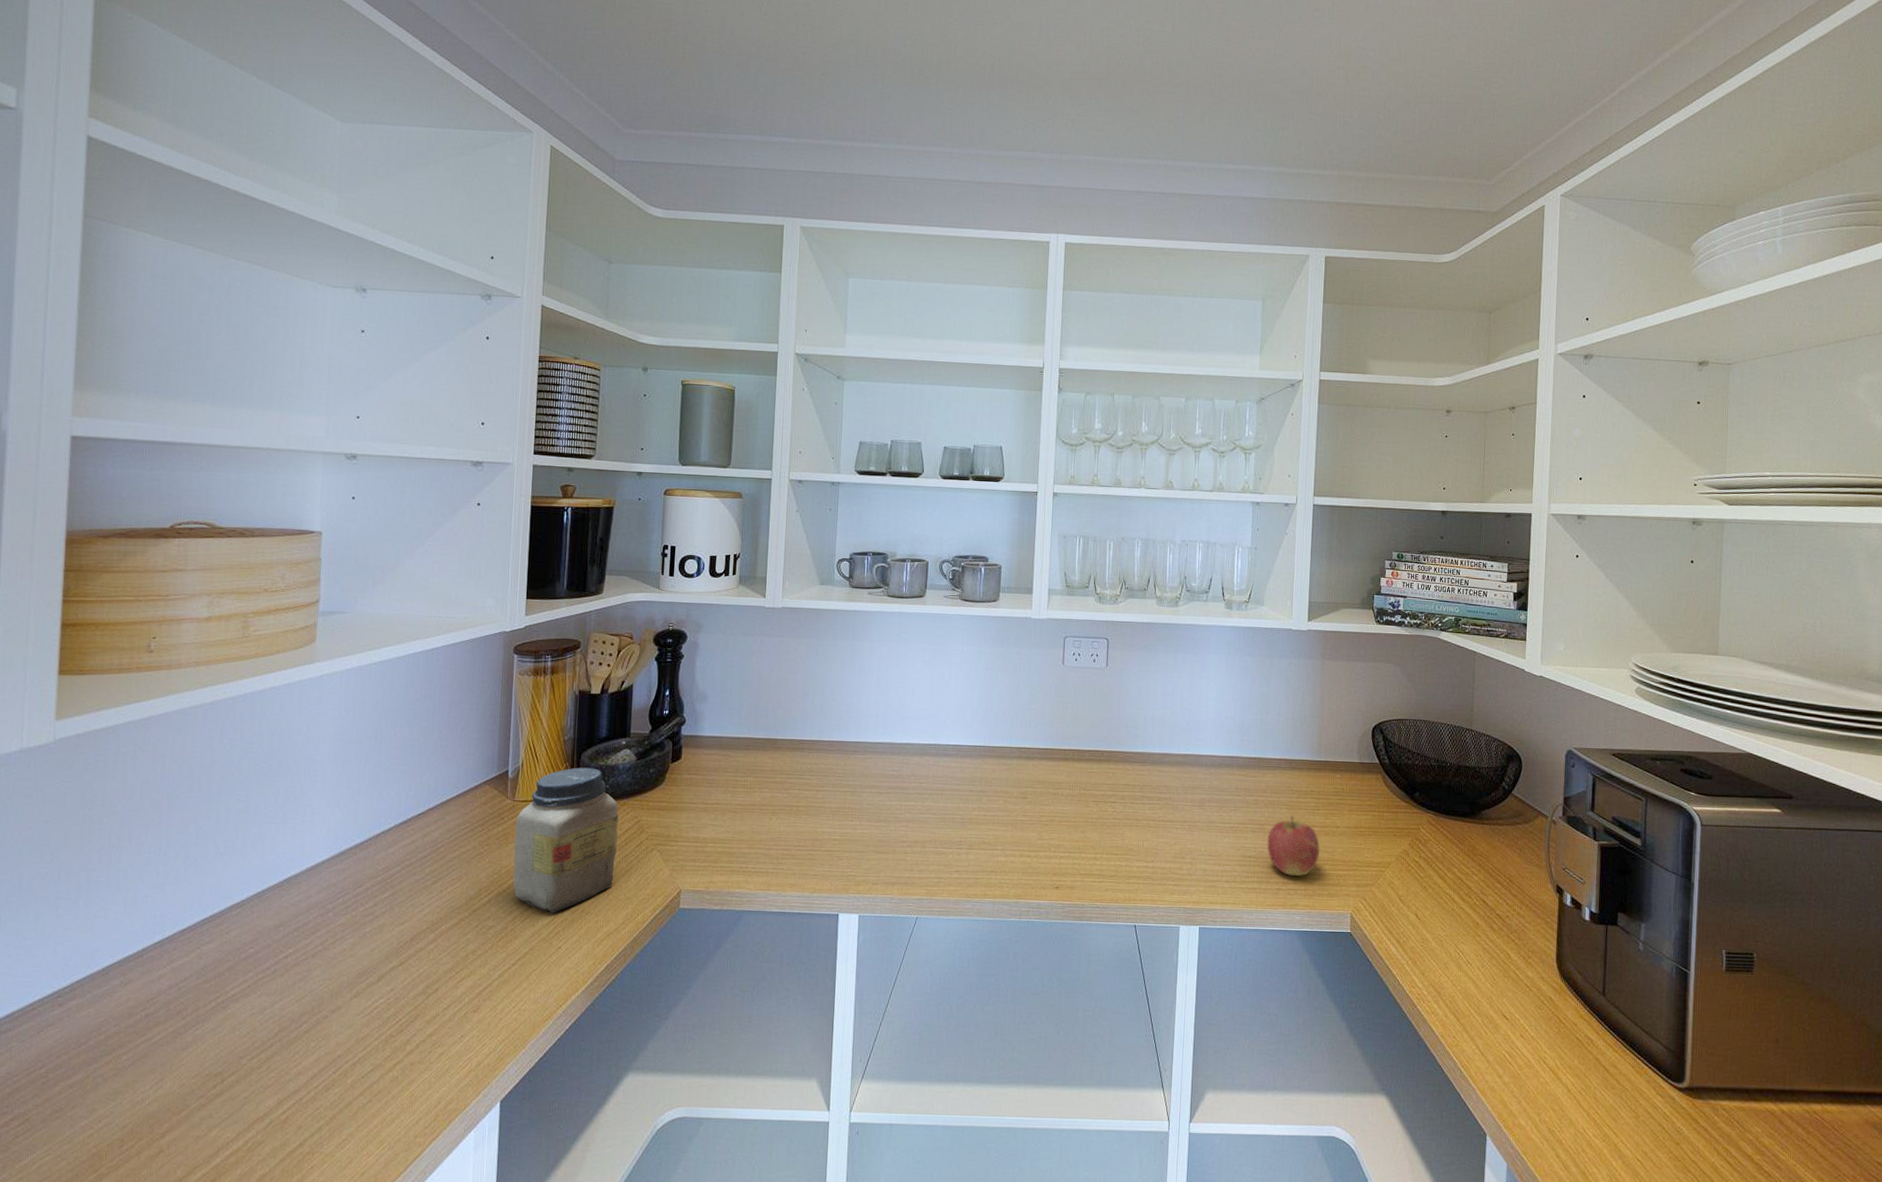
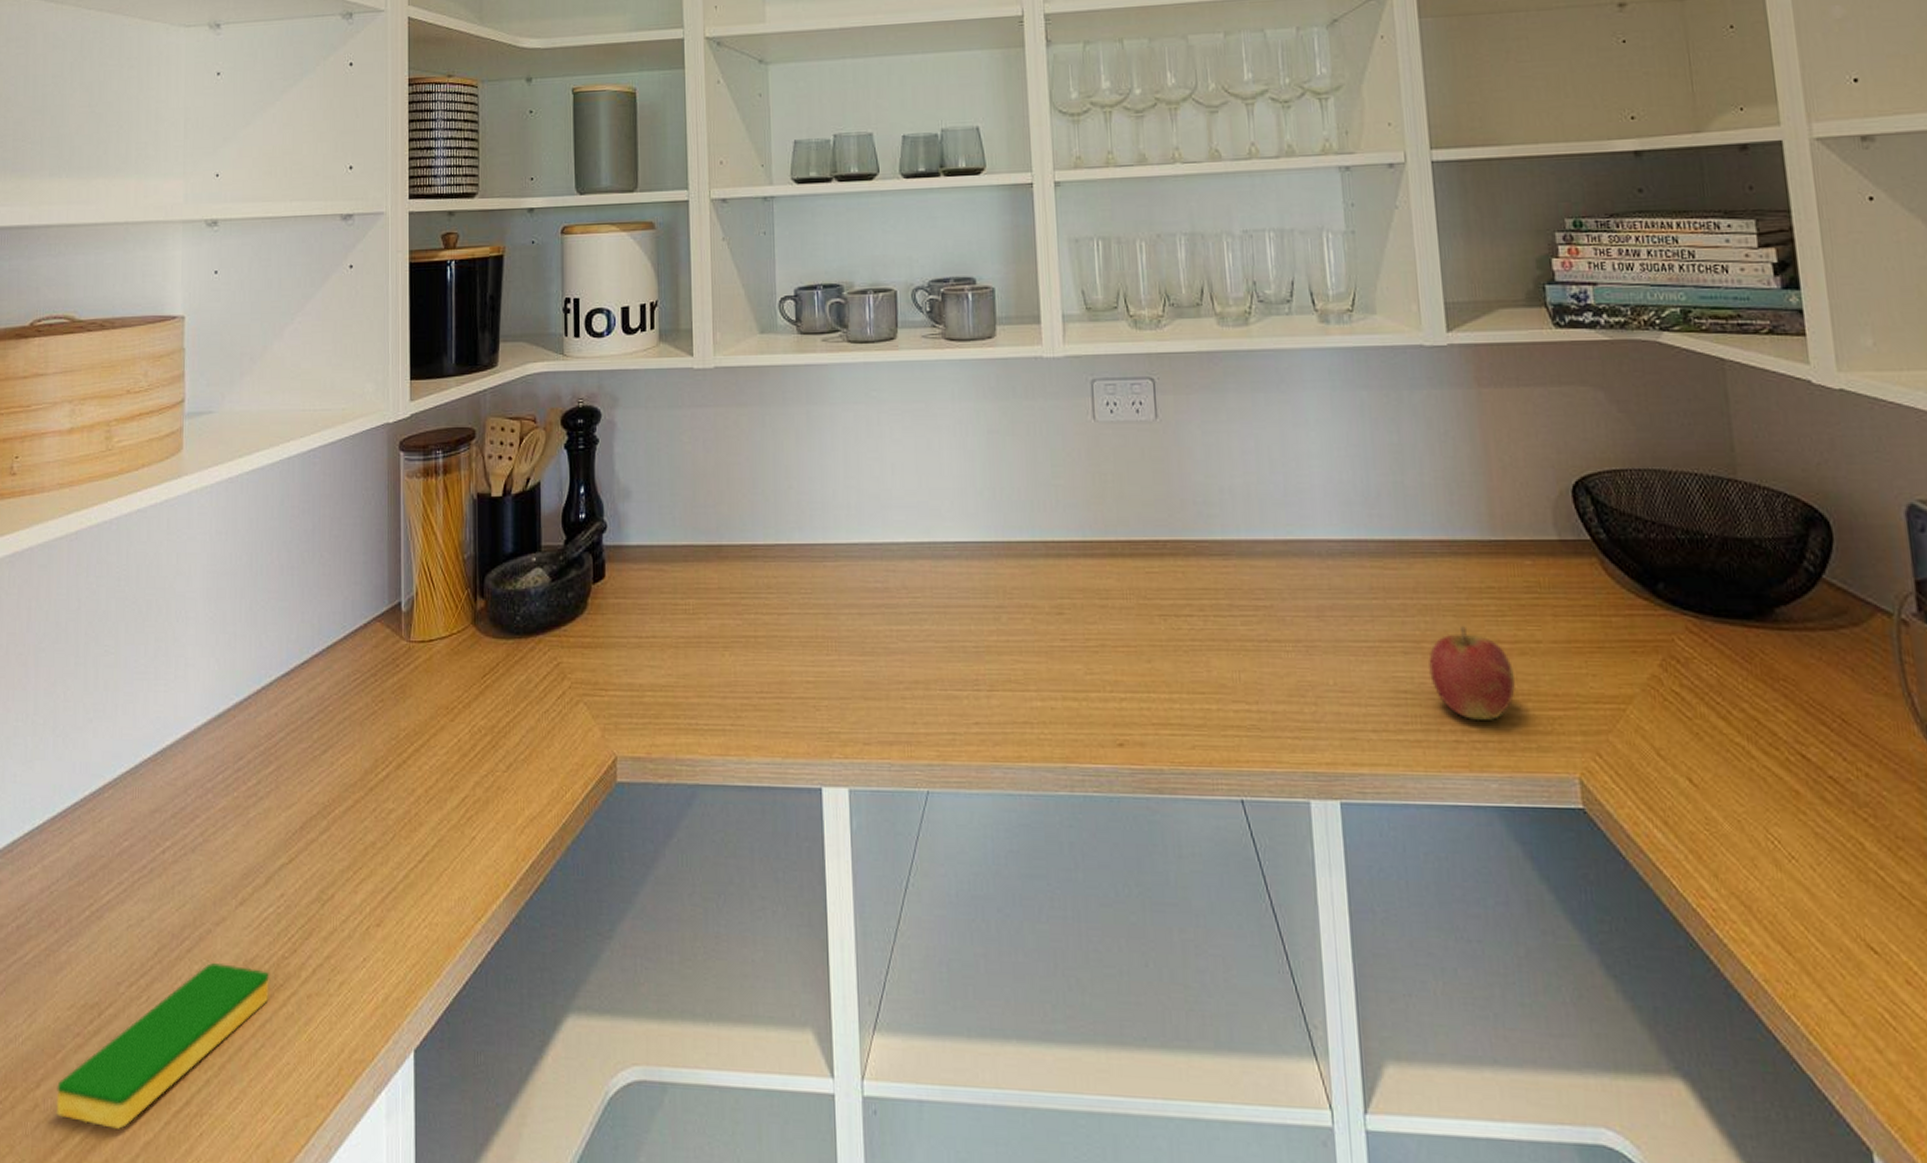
dish sponge: none [180,1040,378,1166] -> present [56,962,269,1129]
jar: present [513,767,619,914] -> none [413,594,535,792]

